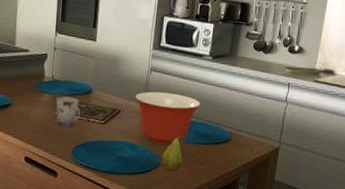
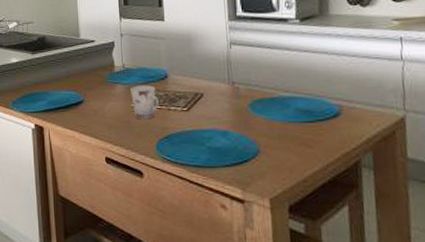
mixing bowl: present [135,91,201,145] -> none [217,67,297,129]
fruit: present [162,134,183,171] -> none [260,113,286,158]

